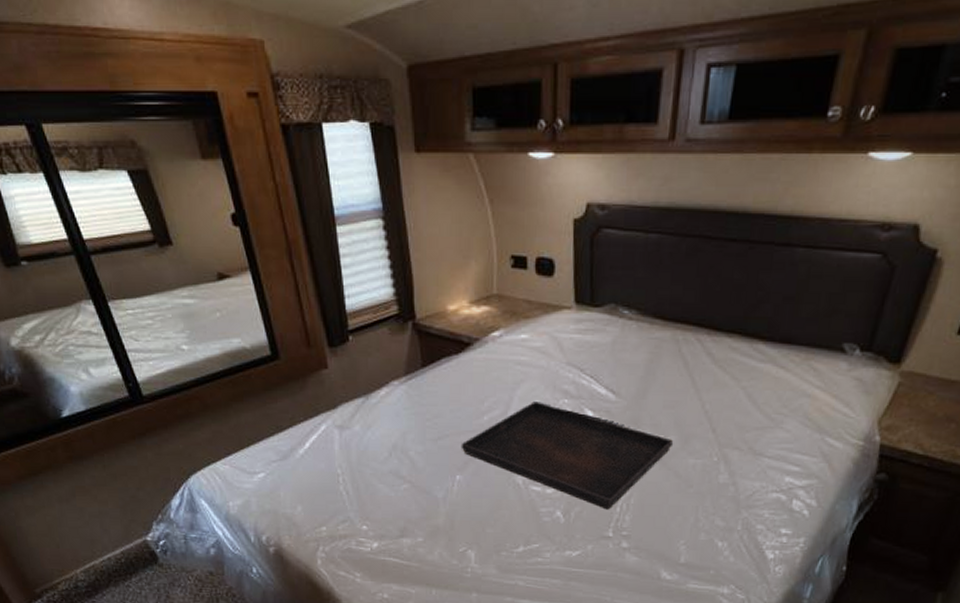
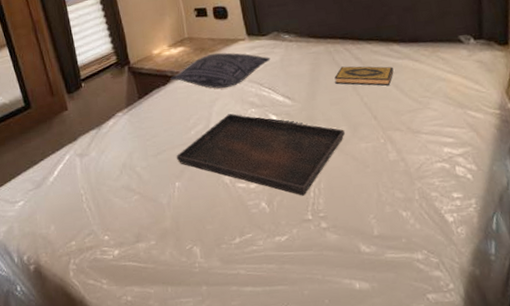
pillow: none [466,320,600,368] -> present [170,52,271,89]
hardback book: none [675,361,751,393] -> present [334,66,394,86]

